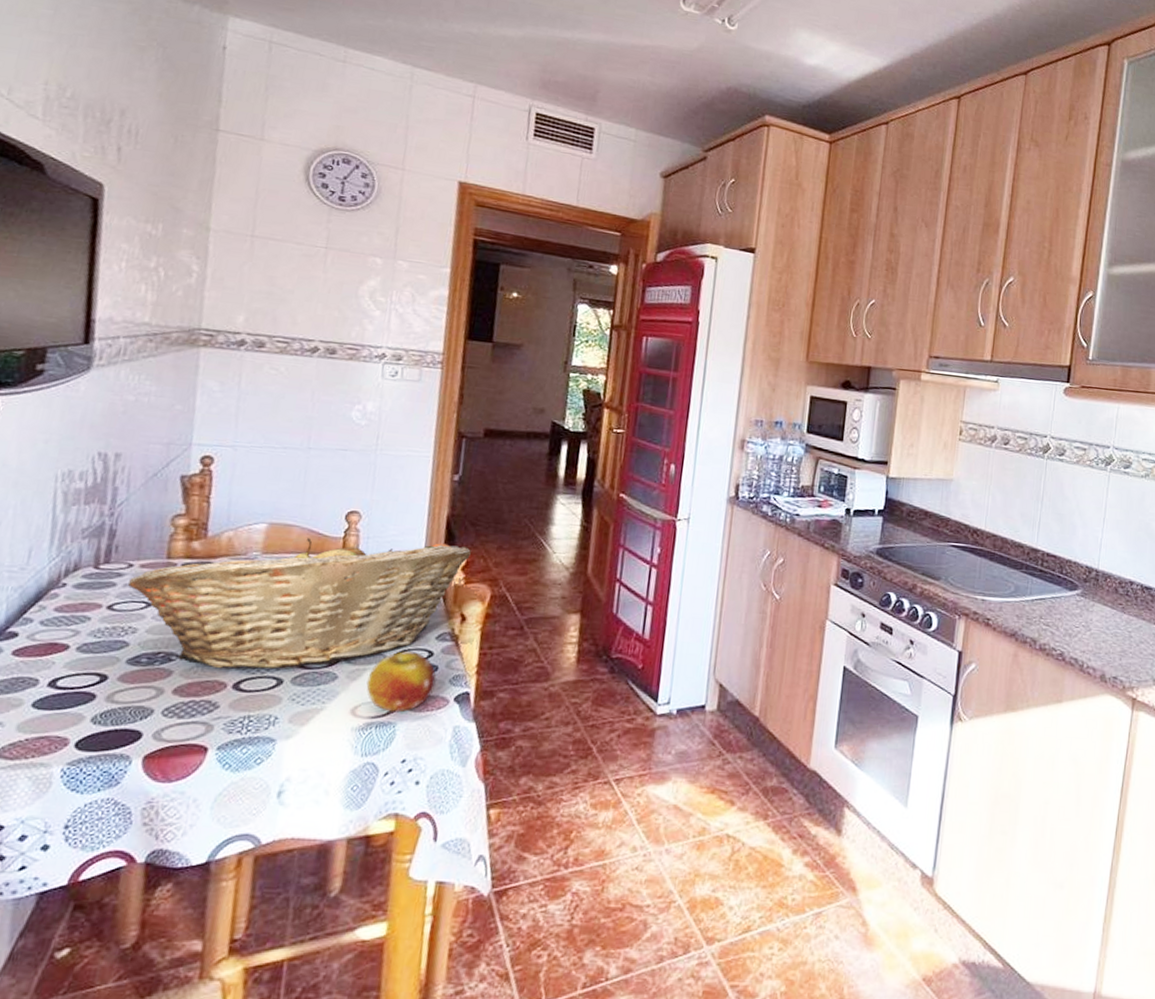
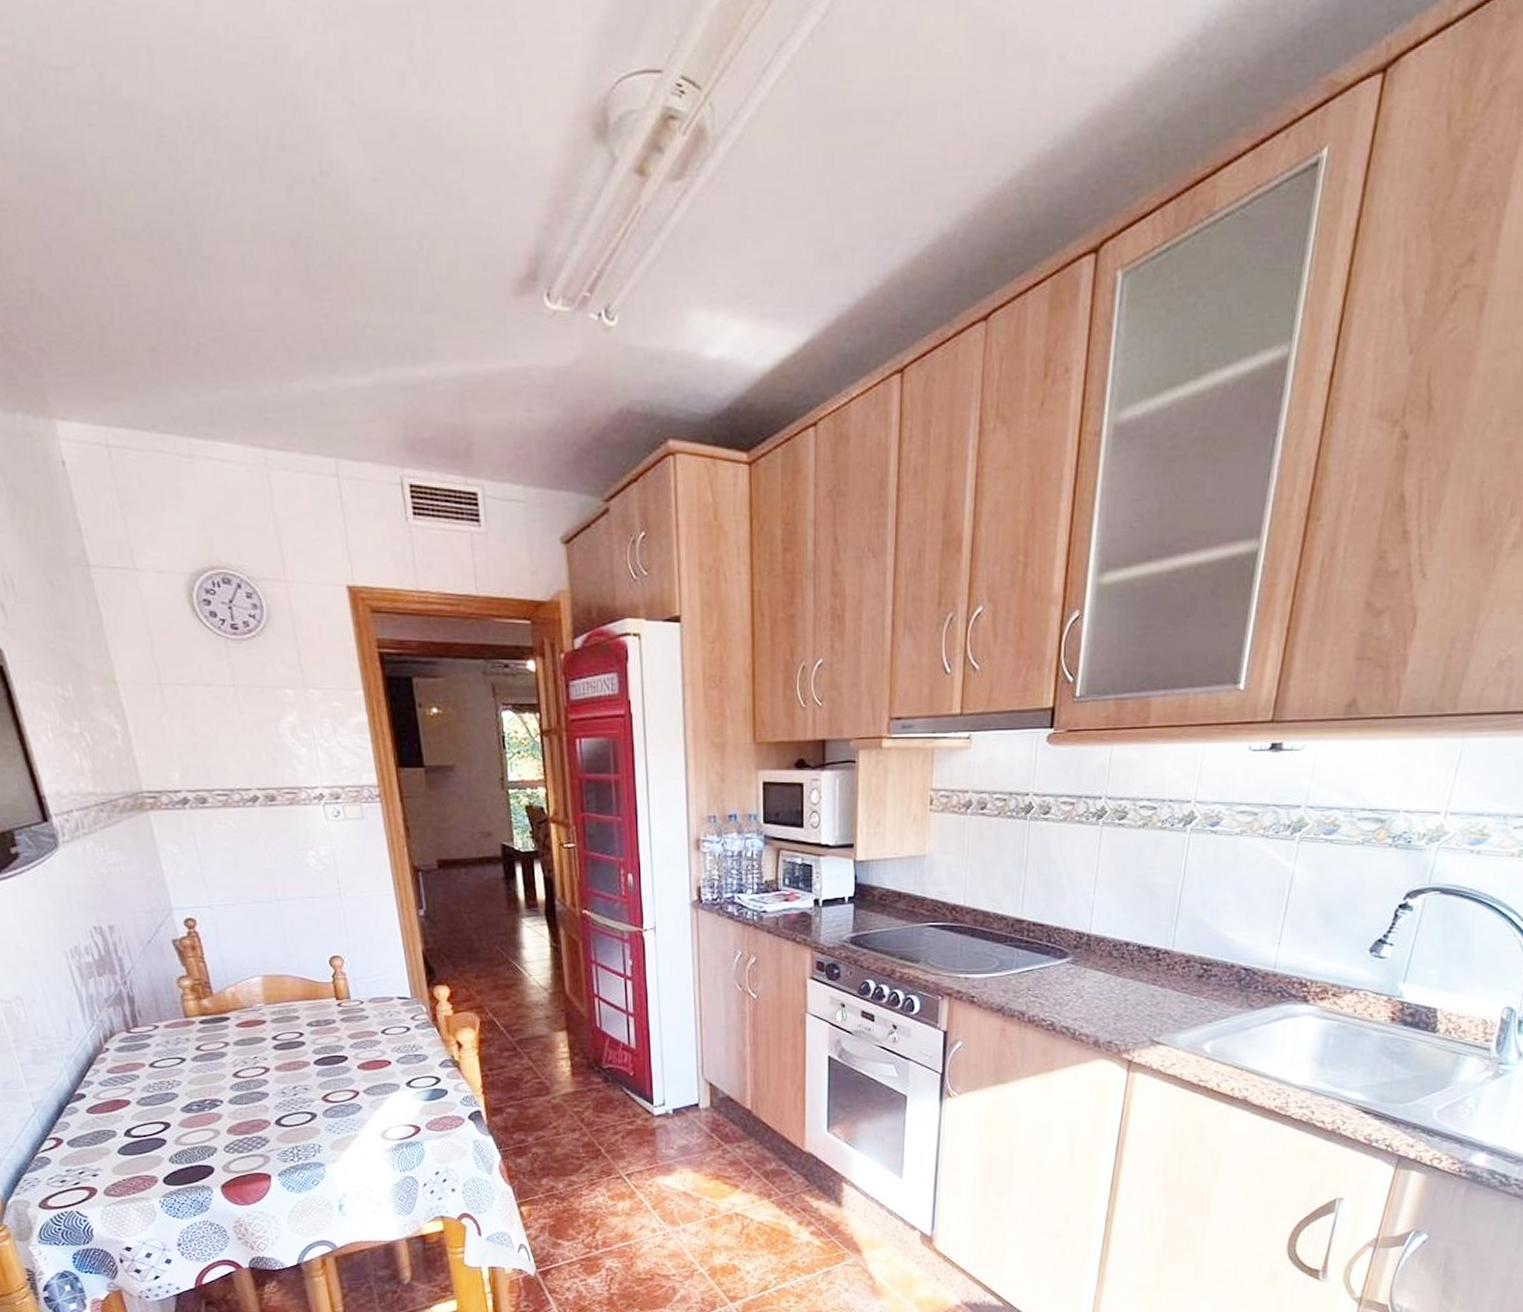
fruit basket: present [128,538,471,670] -> none [160,978,452,1109]
fruit: present [366,651,437,713] -> none [388,1080,450,1133]

